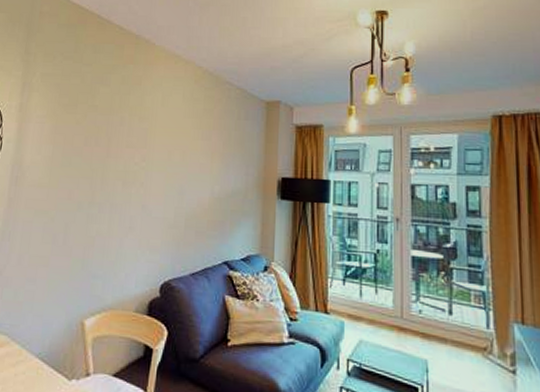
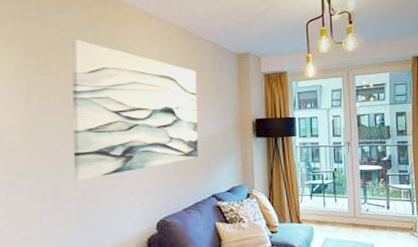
wall art: none [84,79,220,226] -> present [71,39,198,181]

